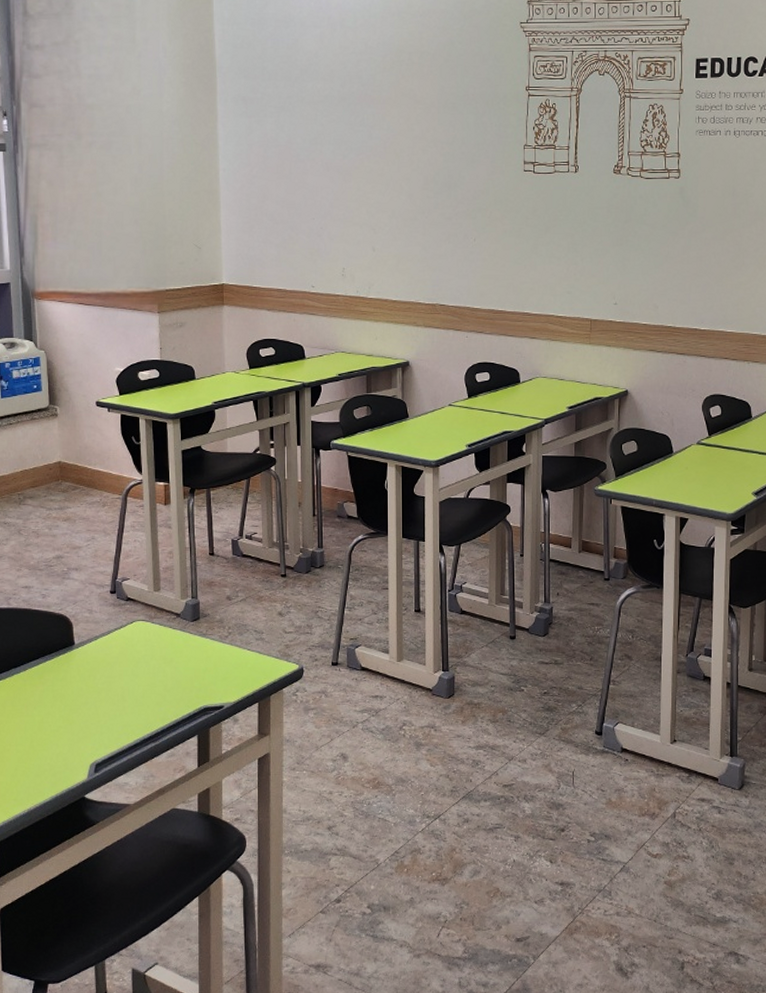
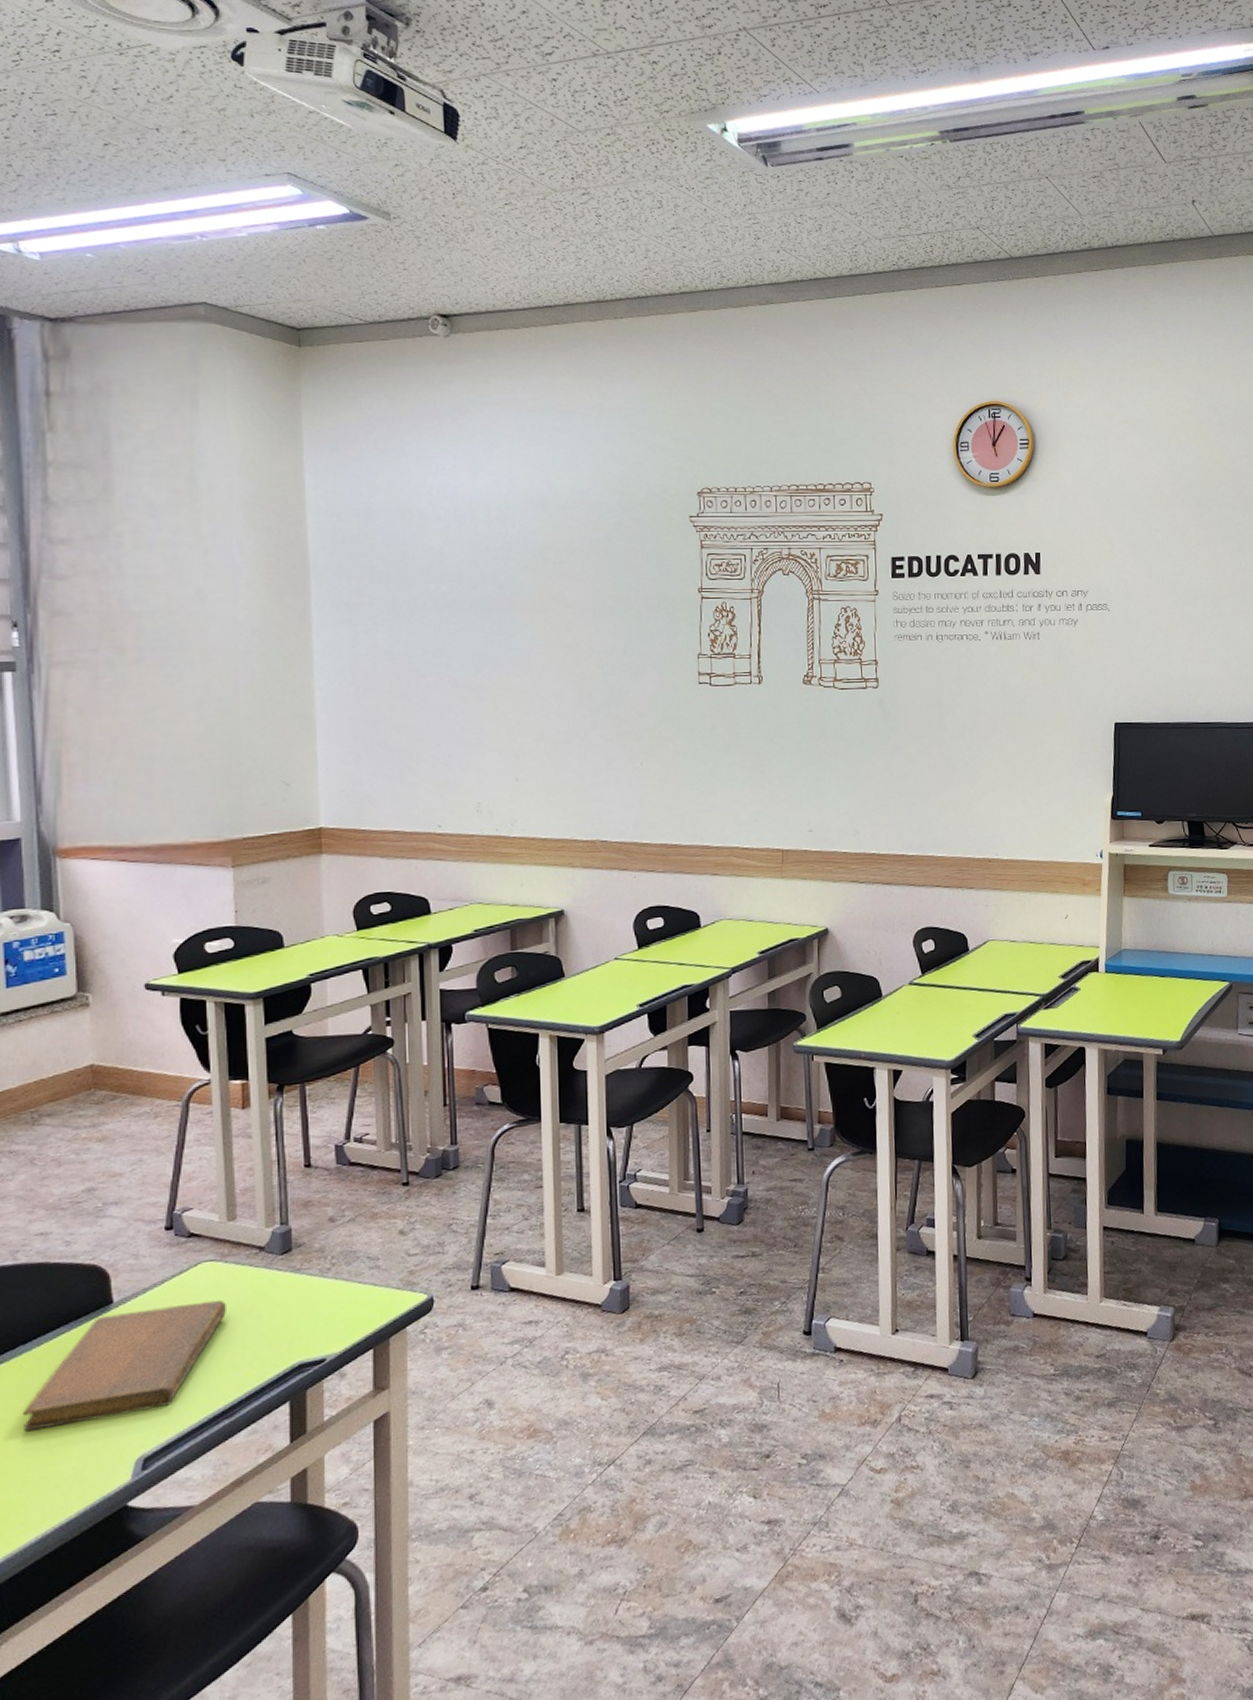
notebook: none [14,651,154,733] -> present [22,1299,228,1432]

